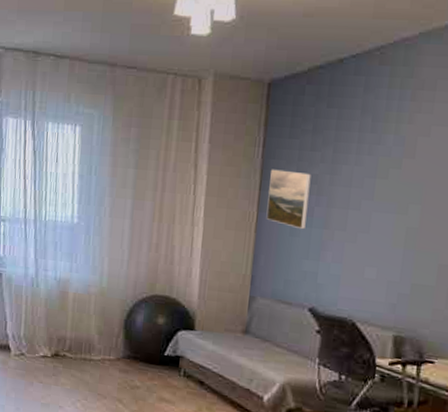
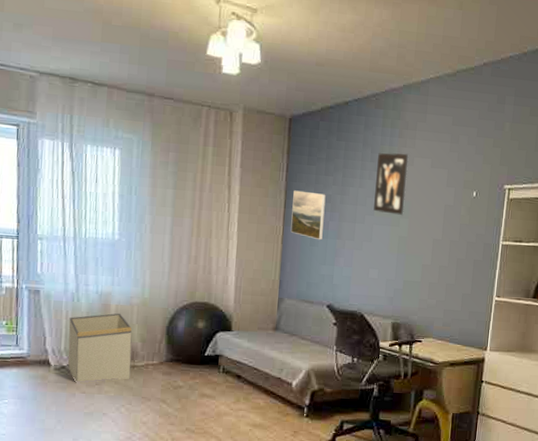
storage bin: none [27,301,90,374] -> present [68,313,133,384]
wall art: none [373,121,424,200] -> present [373,153,409,215]

